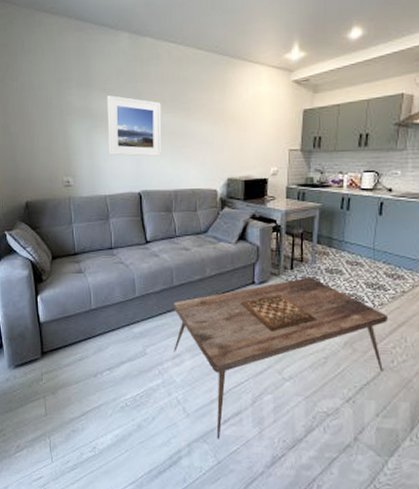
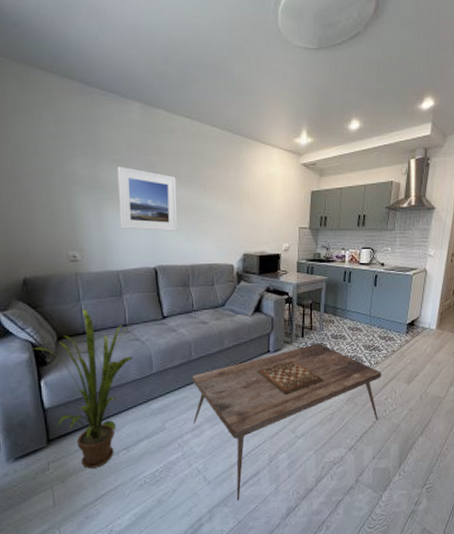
house plant: none [30,230,118,385] -> present [30,308,134,469]

